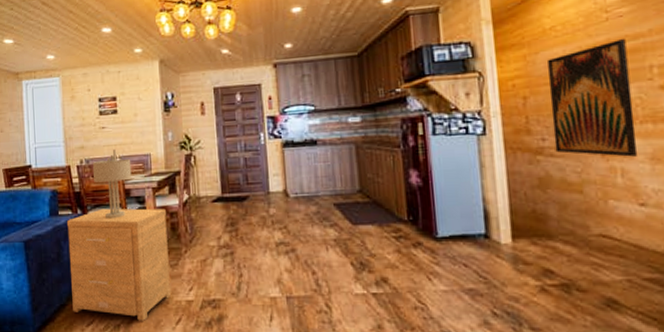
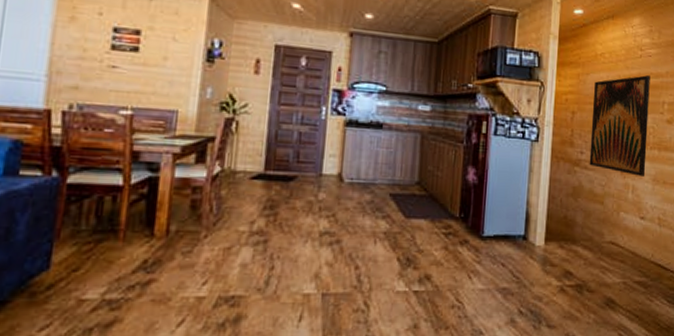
side table: present [67,208,171,321] -> none [18,172,187,323]
table lamp: present [92,148,132,219] -> none [86,96,148,188]

